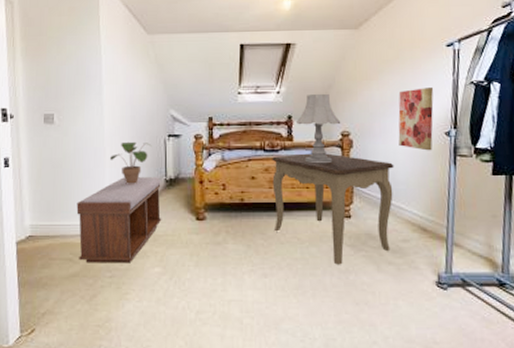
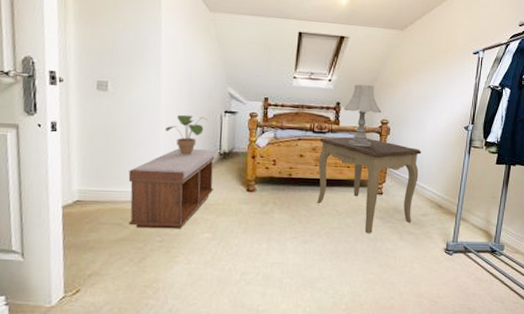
wall art: present [398,88,434,151] -> none [427,87,459,142]

